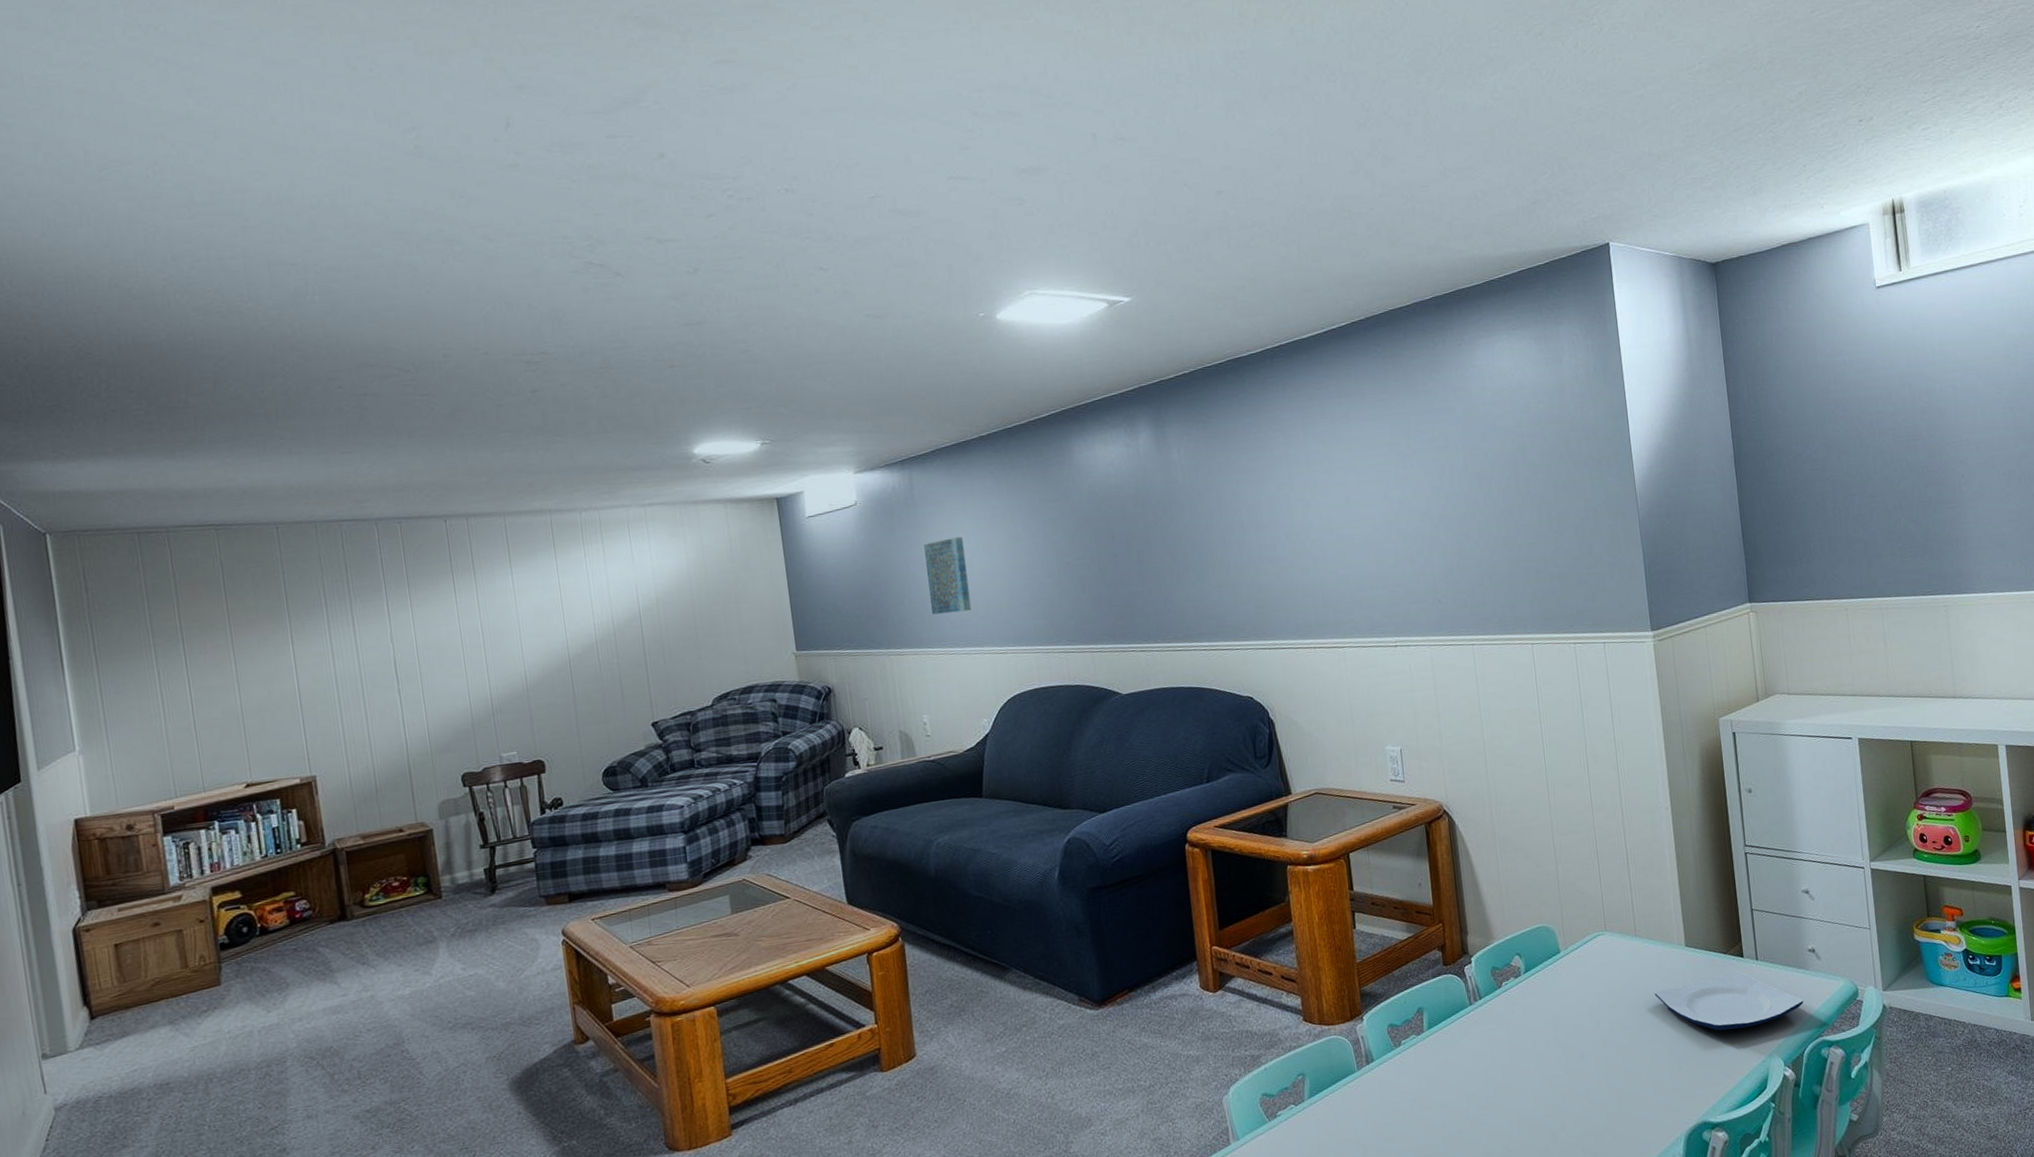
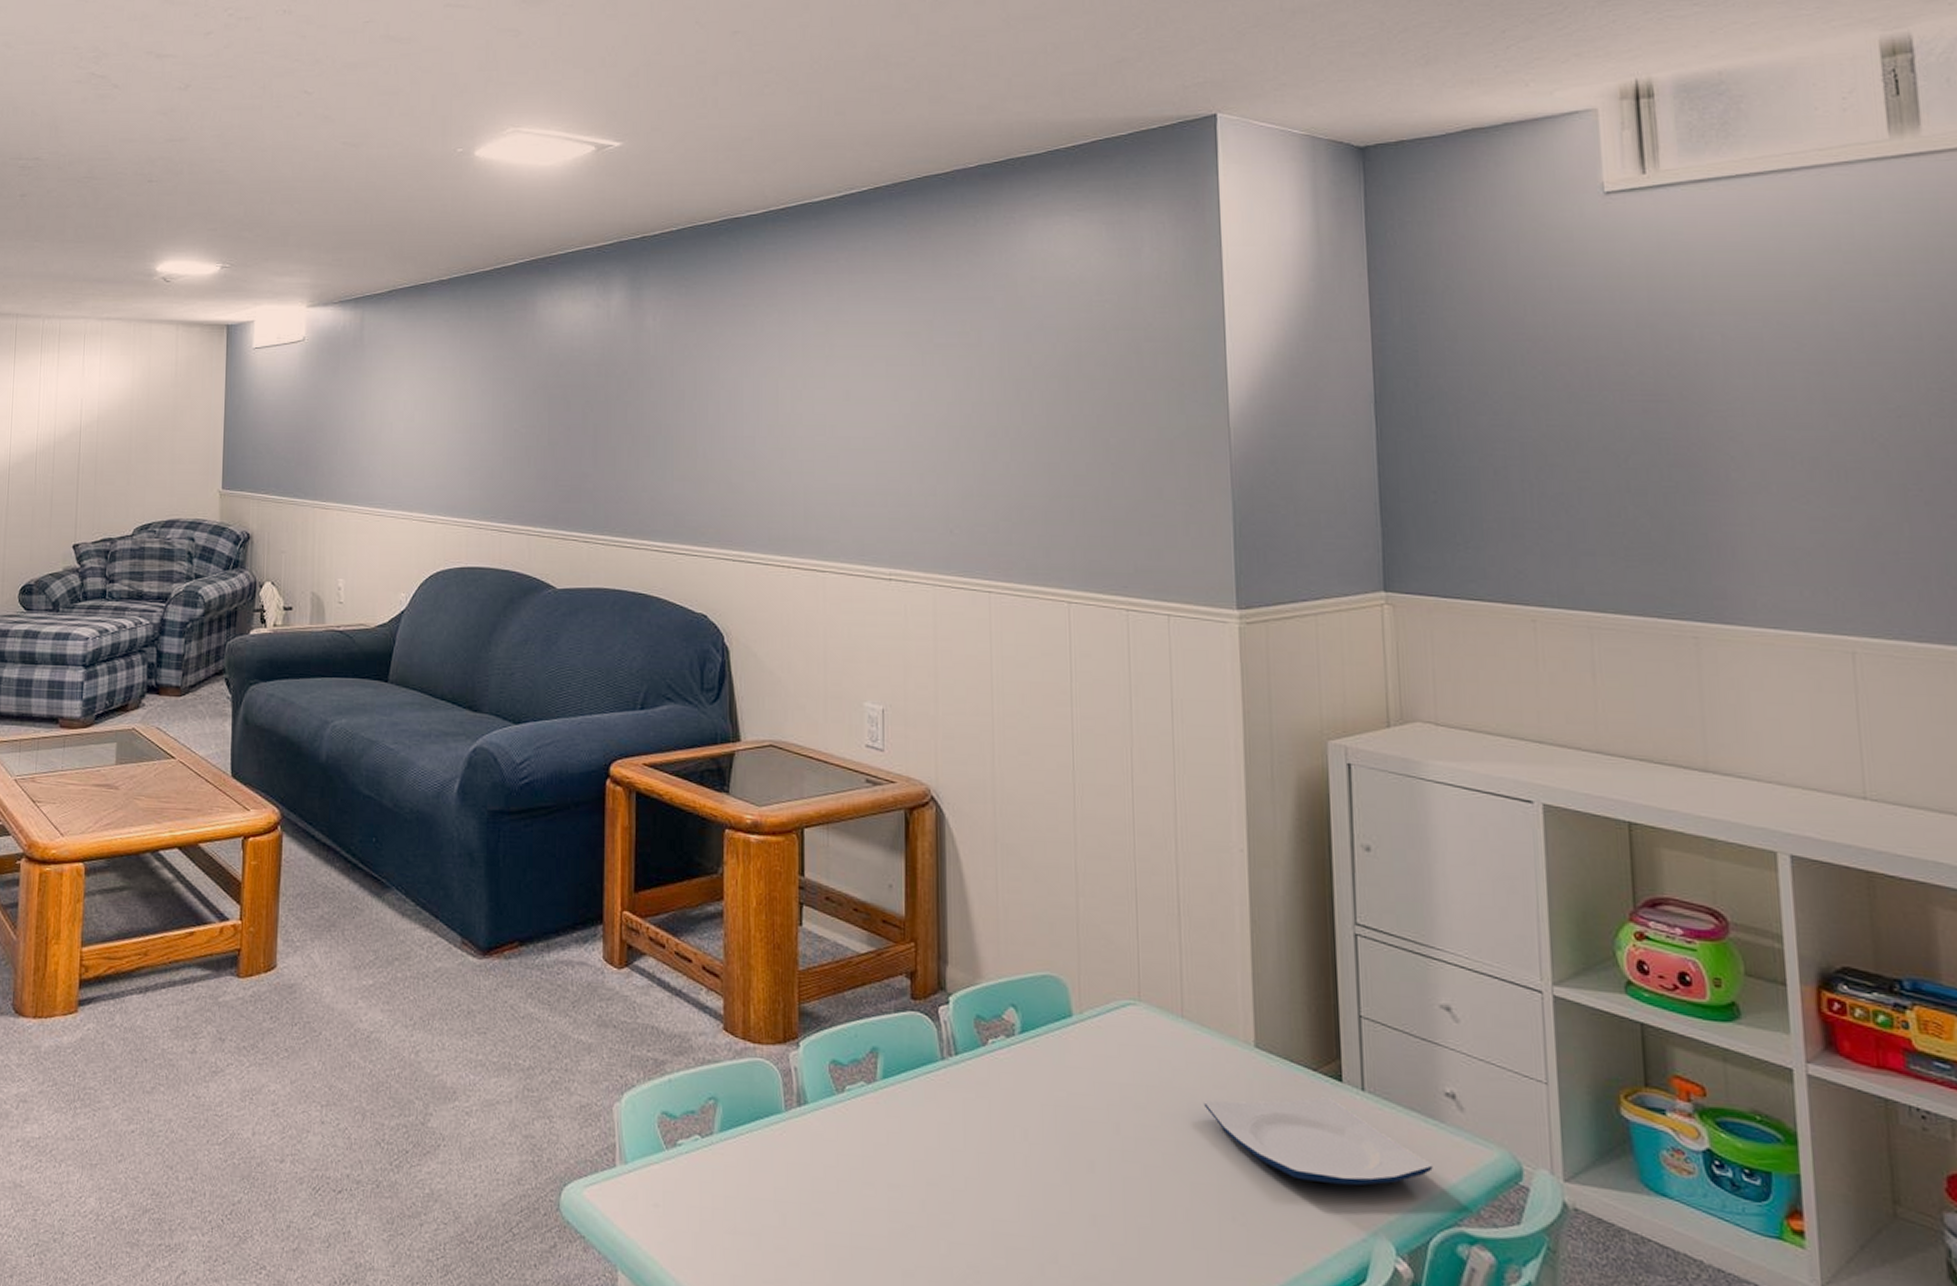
wall art: present [924,537,972,615] -> none [363,387,407,470]

